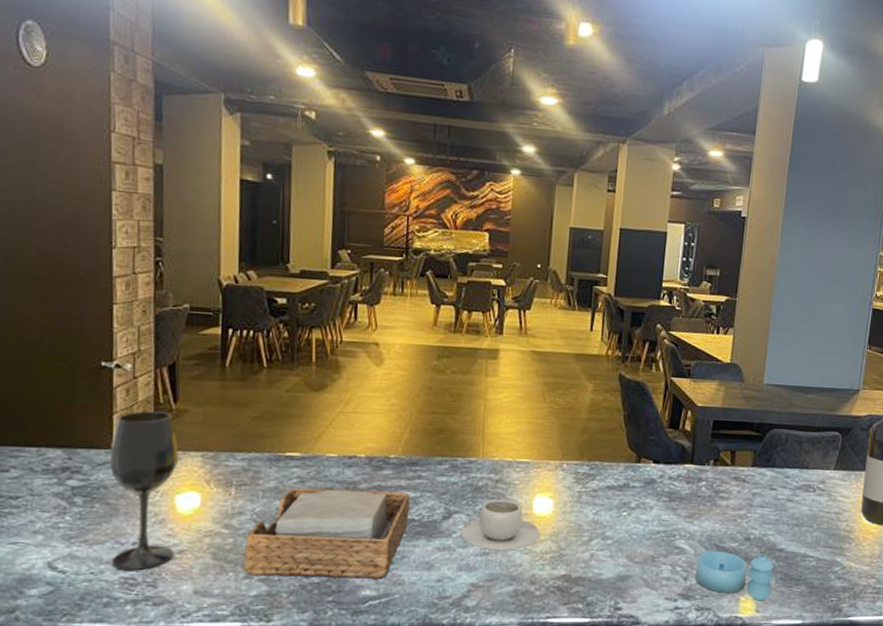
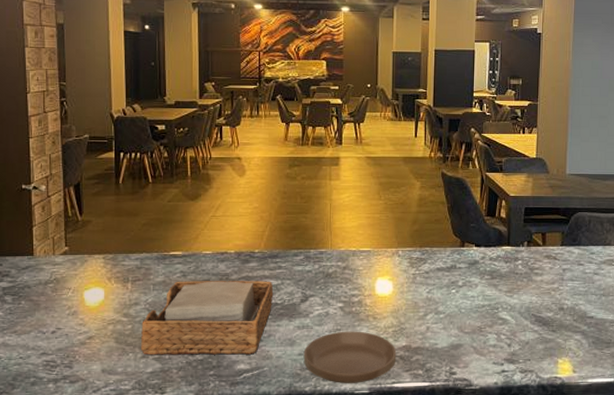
wine glass: present [109,411,178,571] -> none [31,223,85,355]
saucer: none [442,555,554,617] -> present [303,331,397,383]
teacup: present [460,499,540,550] -> none [315,283,383,327]
sugar bowl: present [695,550,774,600] -> none [517,320,586,362]

